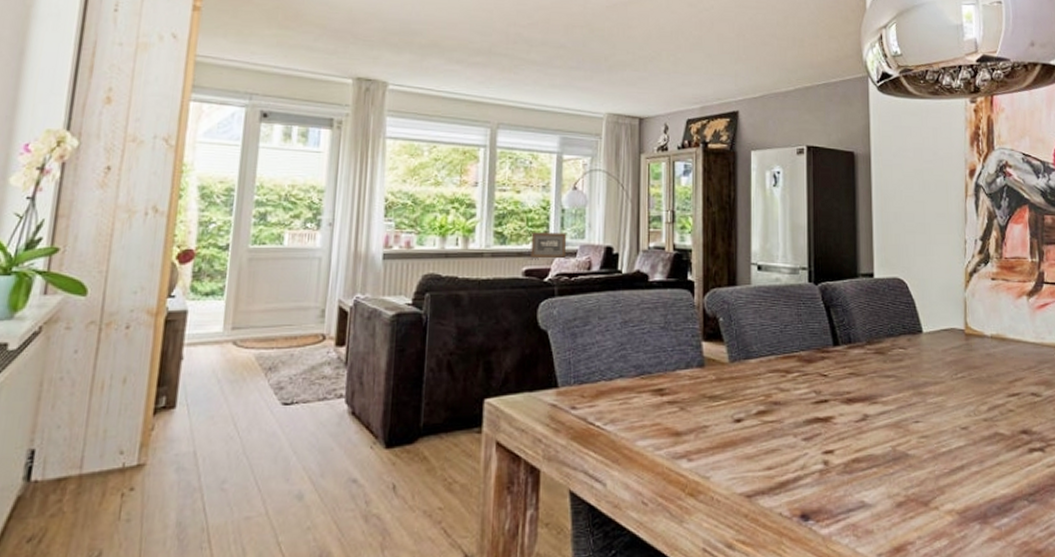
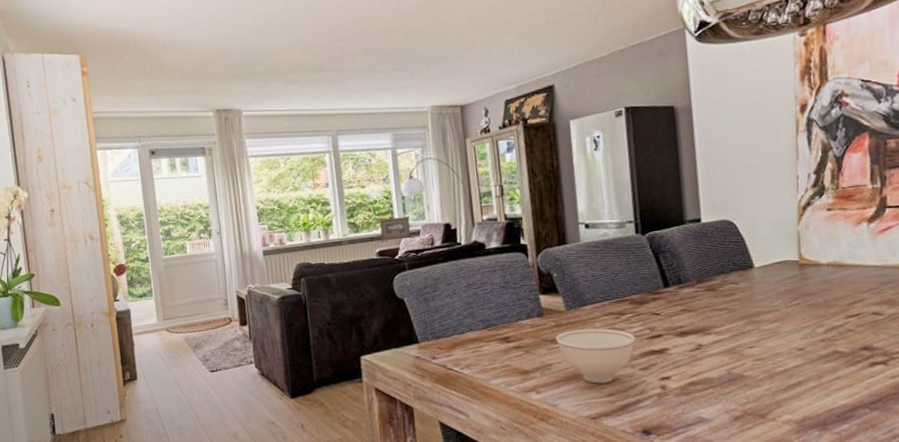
bowl: none [715,386,801,454] -> present [555,328,636,384]

